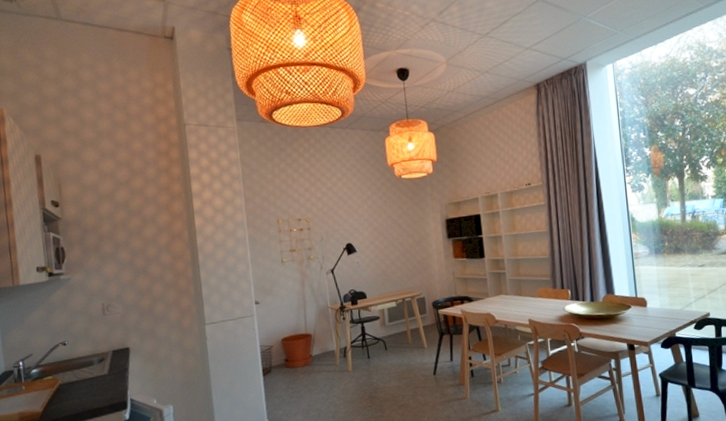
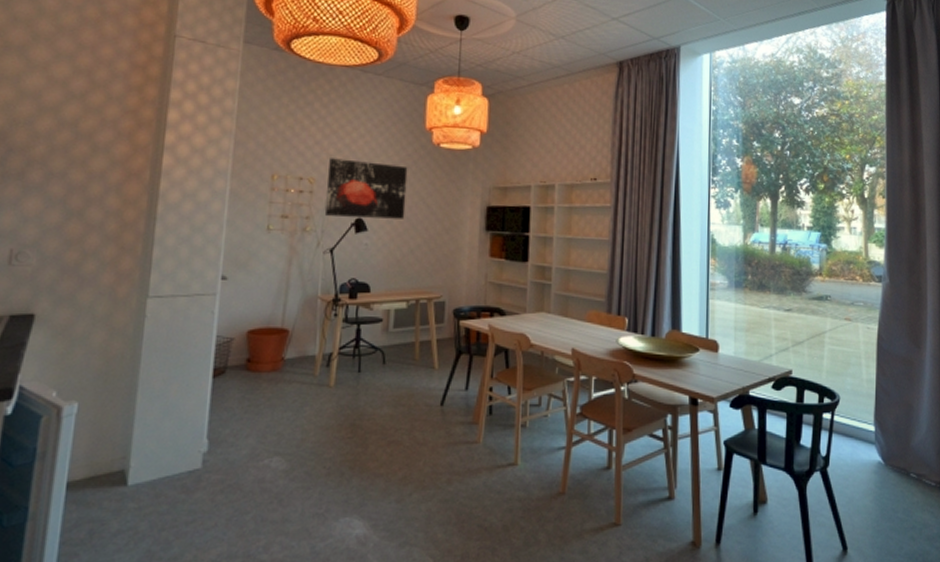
wall art: none [318,197,384,245] -> present [324,158,408,219]

